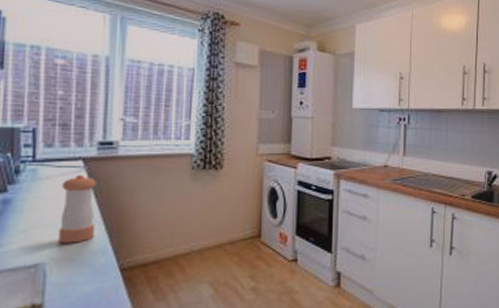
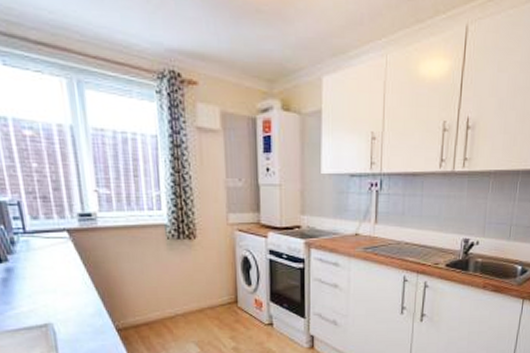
pepper shaker: present [58,174,96,244] -> none [53,244,90,307]

